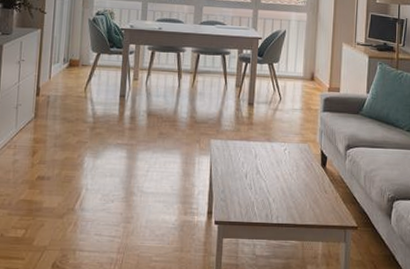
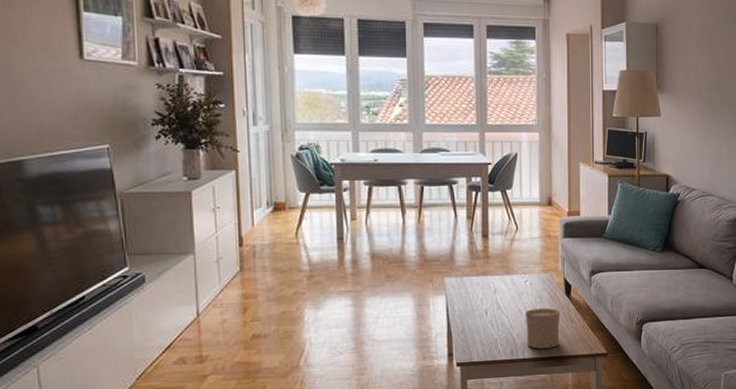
cup: none [281,177,315,216] -> present [526,308,561,349]

